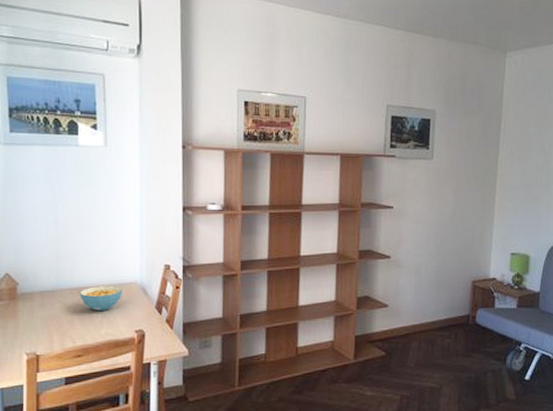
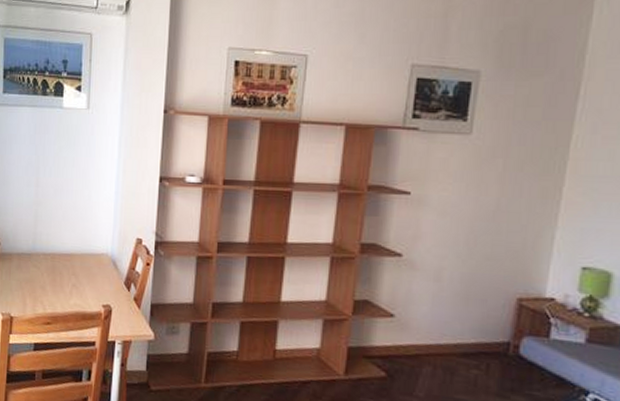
cereal bowl: present [79,286,122,311] -> none [53,253,93,280]

